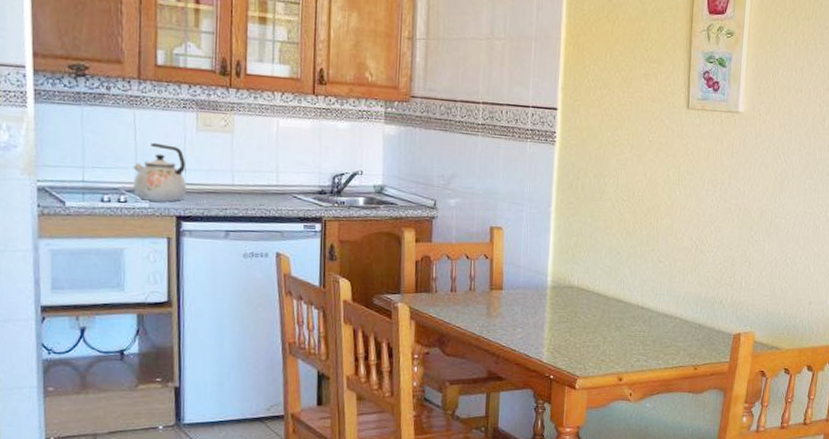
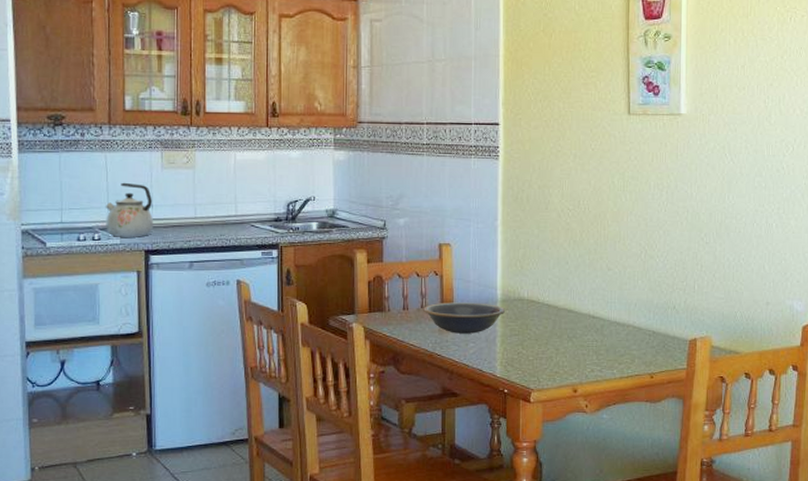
bowl: none [471,286,555,319] -> present [423,302,506,334]

